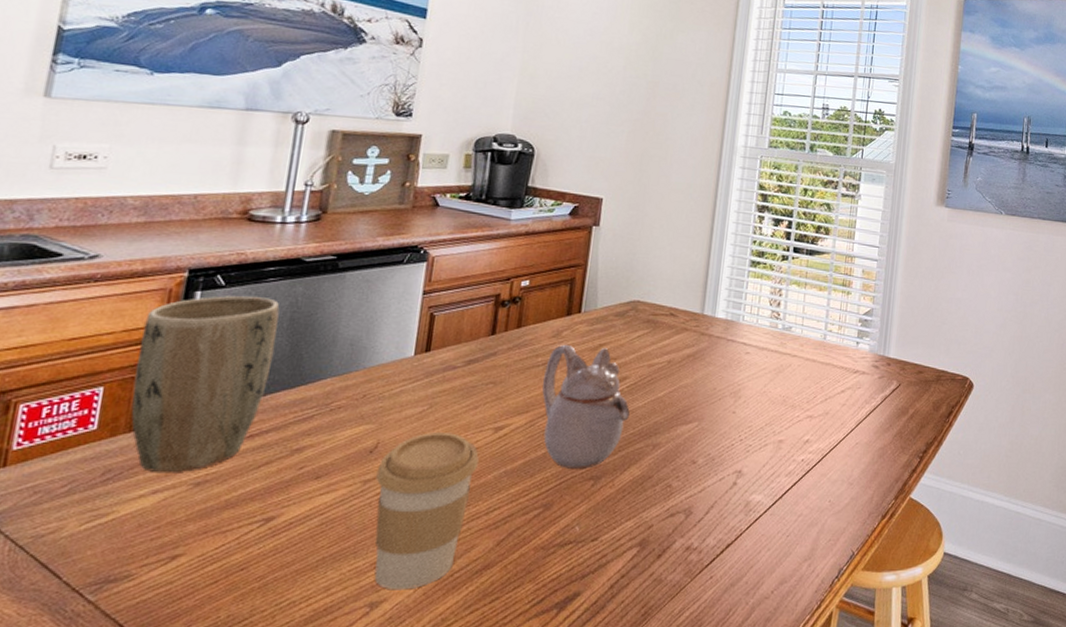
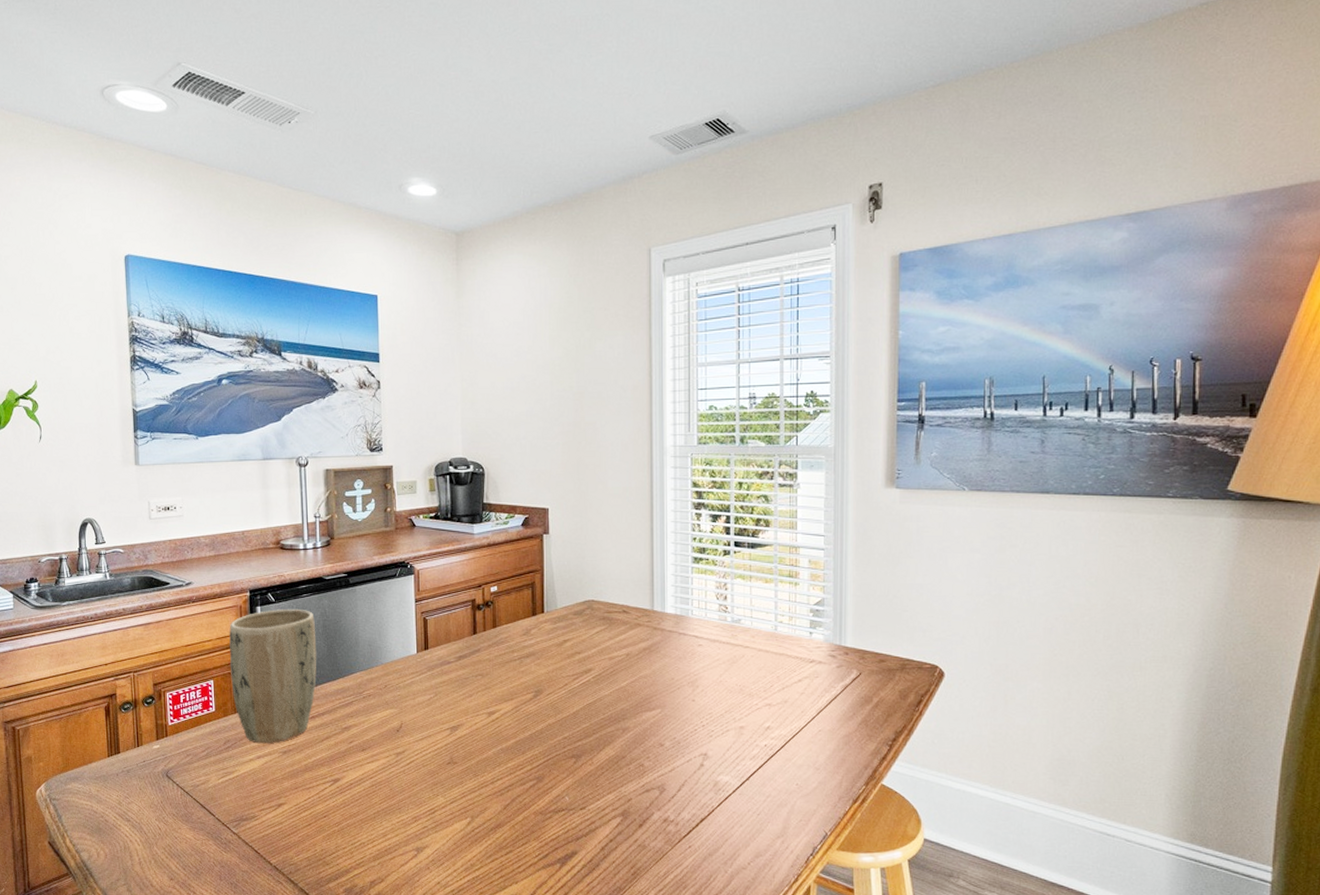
coffee cup: present [374,432,479,590] -> none [405,716,479,840]
teapot: present [542,344,630,469] -> none [520,641,598,748]

